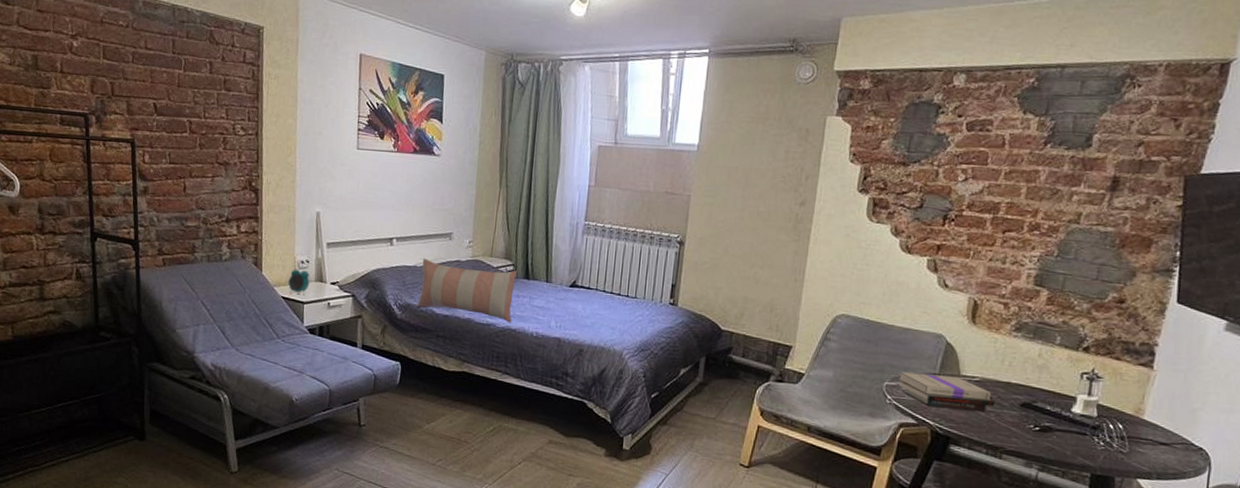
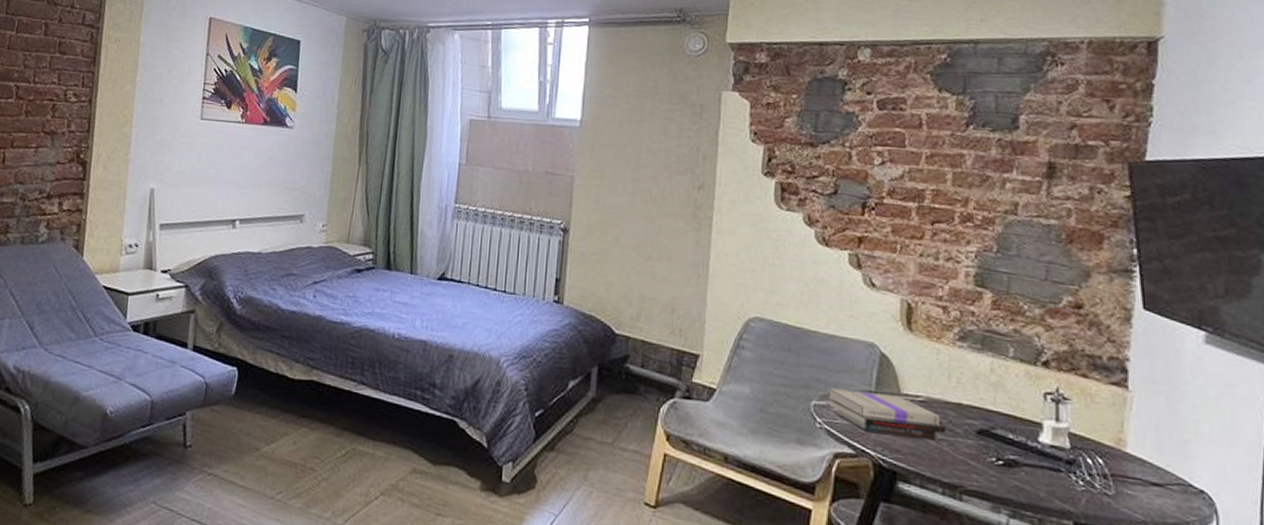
alarm clock: present [288,265,310,296] -> none [112,250,138,285]
pillow: present [417,258,518,323] -> none [260,243,378,322]

